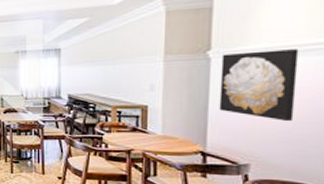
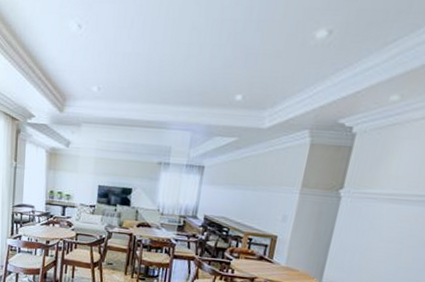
wall art: present [219,49,299,122] -> none [339,195,416,266]

